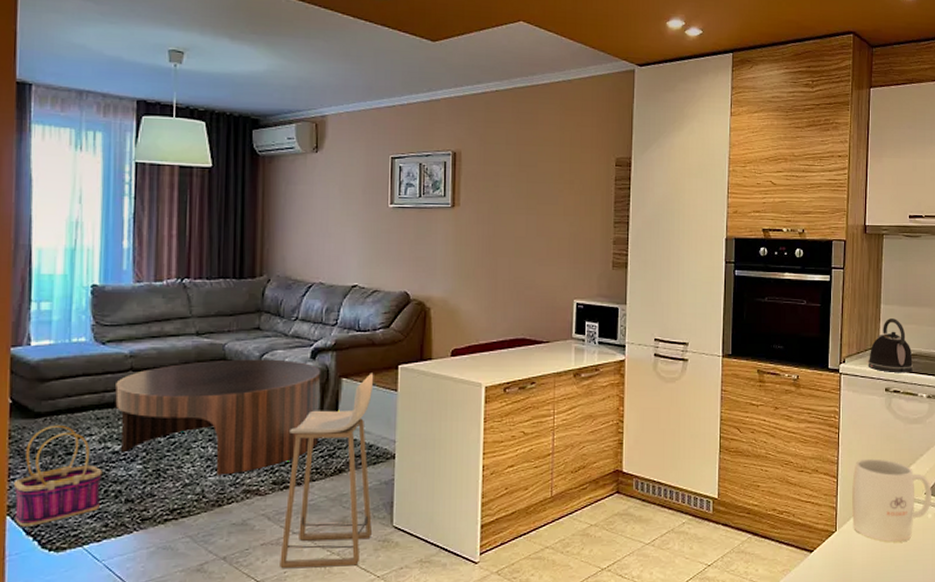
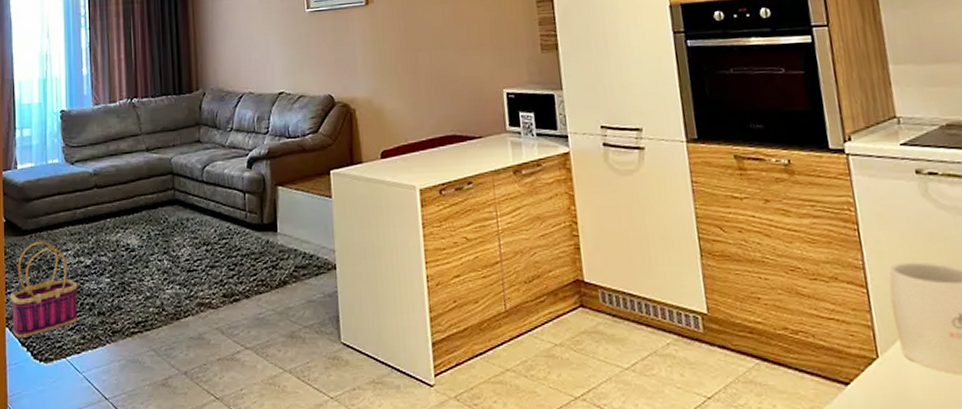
coffee table: present [115,359,321,476] -> none [84,170,261,288]
bar stool: present [280,373,374,569] -> none [234,180,321,386]
kettle: present [868,318,914,373] -> none [883,81,952,151]

